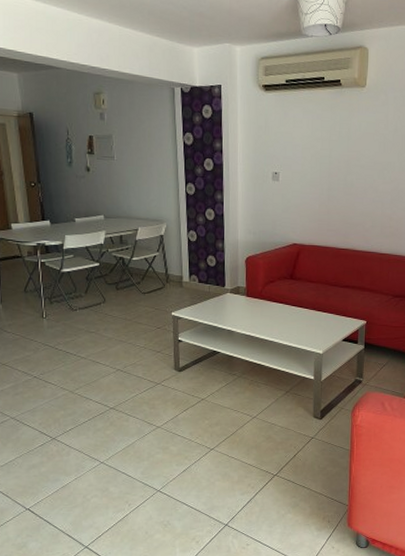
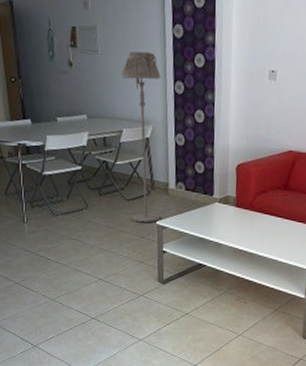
floor lamp: none [136,157,176,314] -> present [121,51,161,223]

